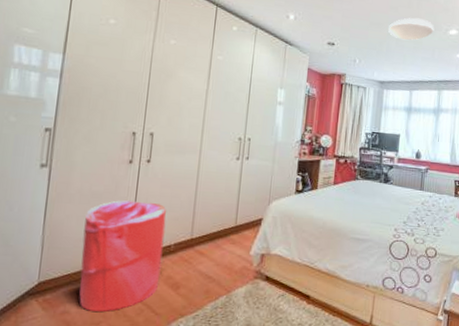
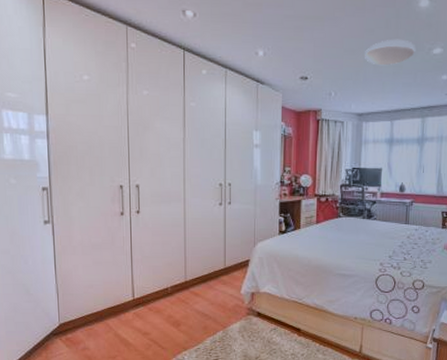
laundry hamper: present [79,200,167,313] -> none [90,250,162,348]

